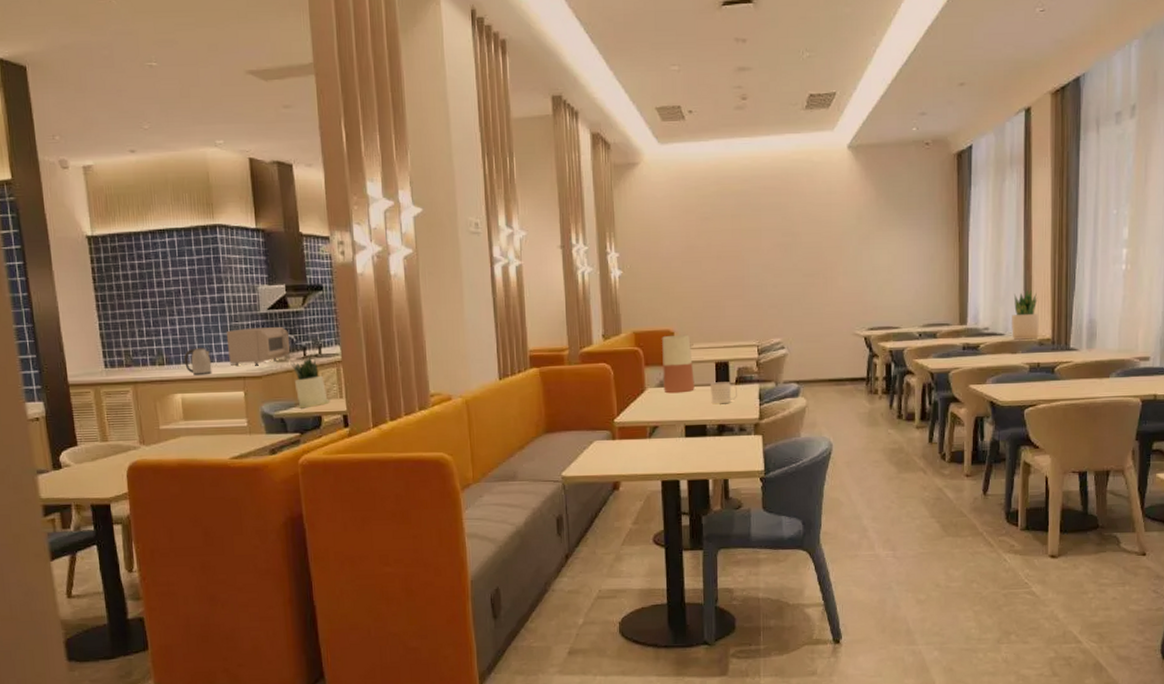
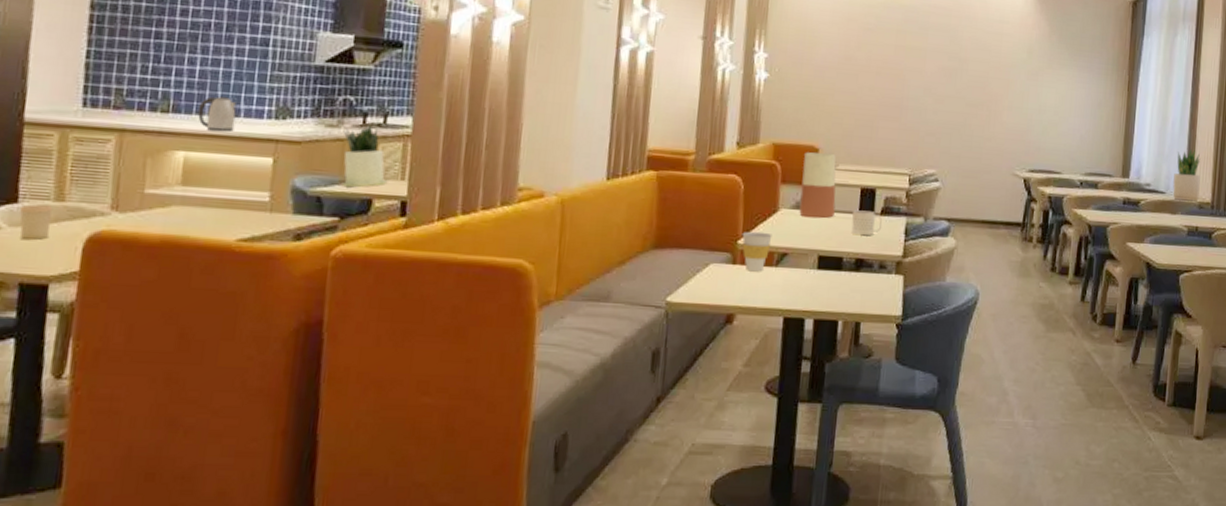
cup: none [80,445,102,472] -> present [20,204,53,240]
microwave: present [226,326,291,367] -> none [260,80,348,129]
cup: none [617,410,643,445] -> present [742,231,772,272]

